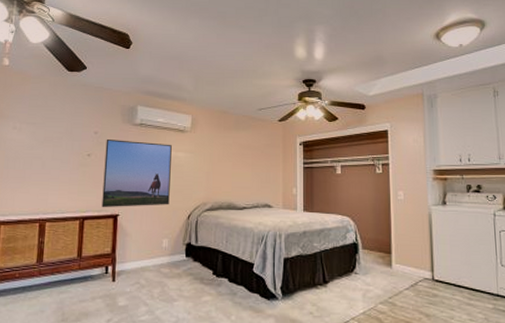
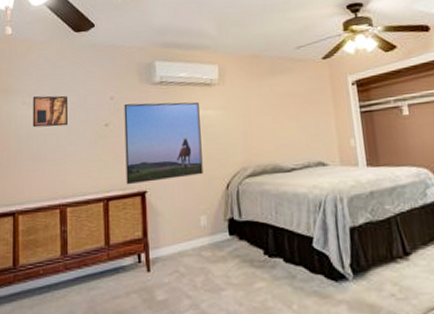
wall art: none [21,122,56,152] -> present [32,95,67,128]

